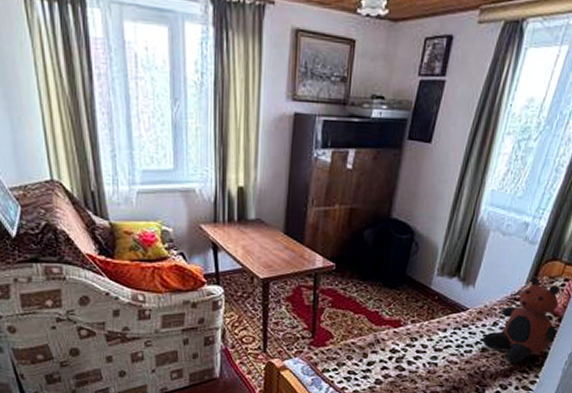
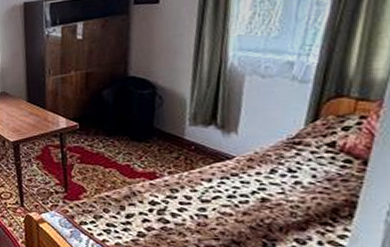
teddy bear: present [482,276,561,363] -> none [259,117,364,215]

